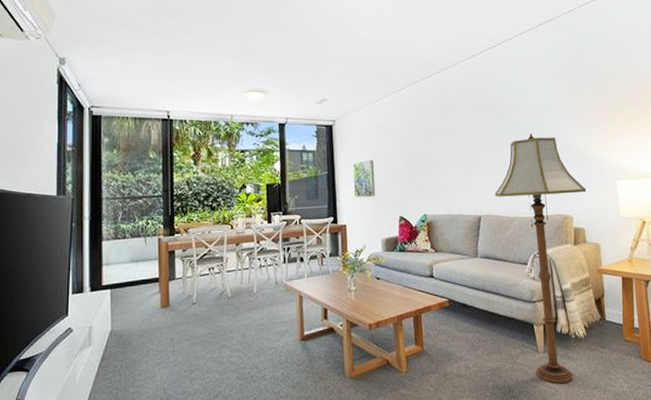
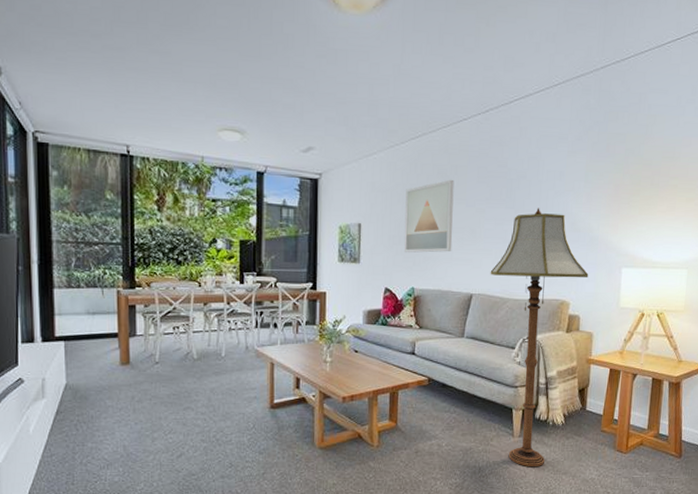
wall art: none [410,115,457,183] -> present [404,179,454,253]

